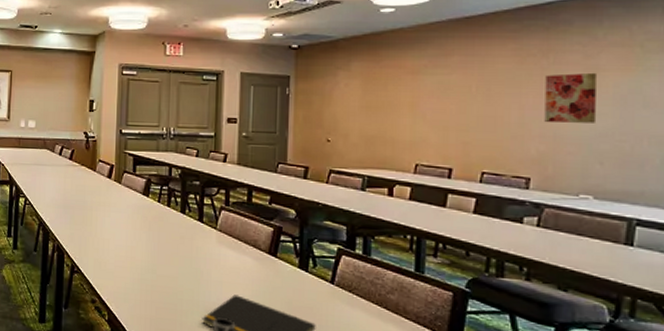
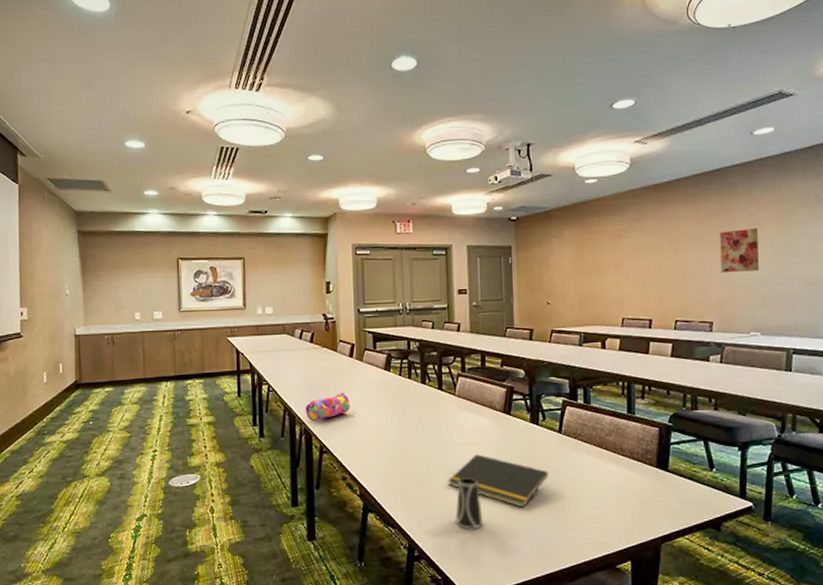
pencil case: none [59,213,105,240] -> present [305,392,350,422]

